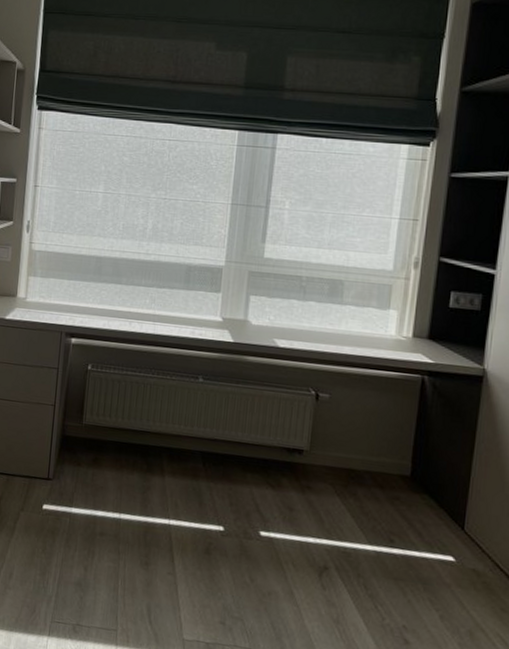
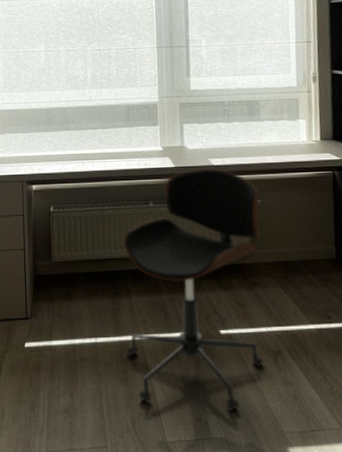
office chair: none [153,348,328,622] -> present [123,168,263,411]

